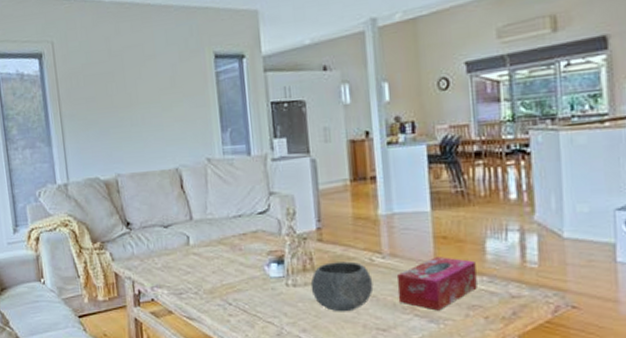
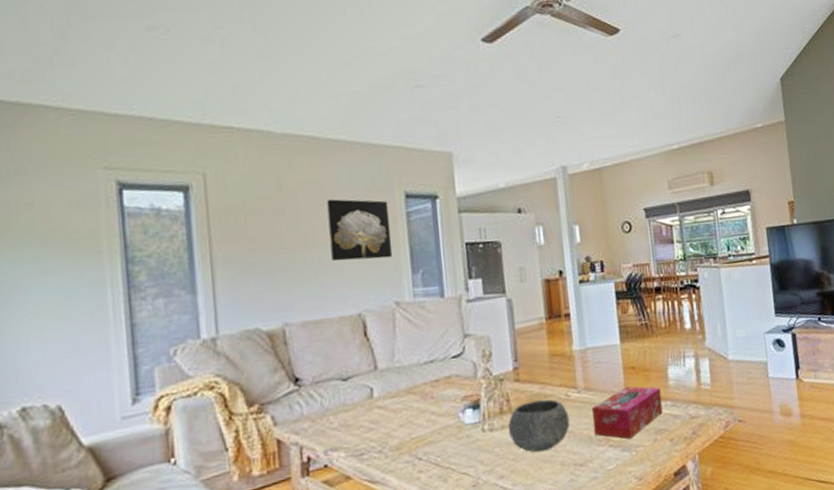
wall art: none [147,61,204,120] -> present [326,199,393,262]

